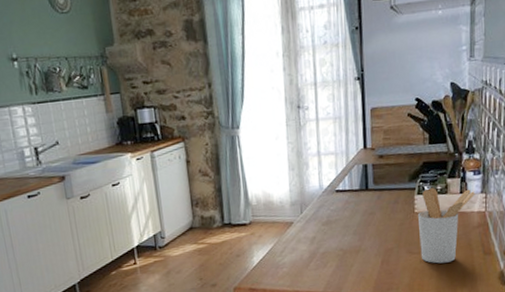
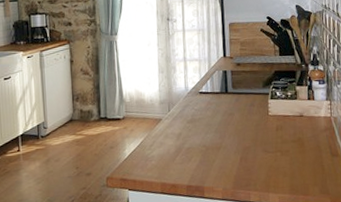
utensil holder: present [417,188,476,264] -> none [271,94,322,163]

